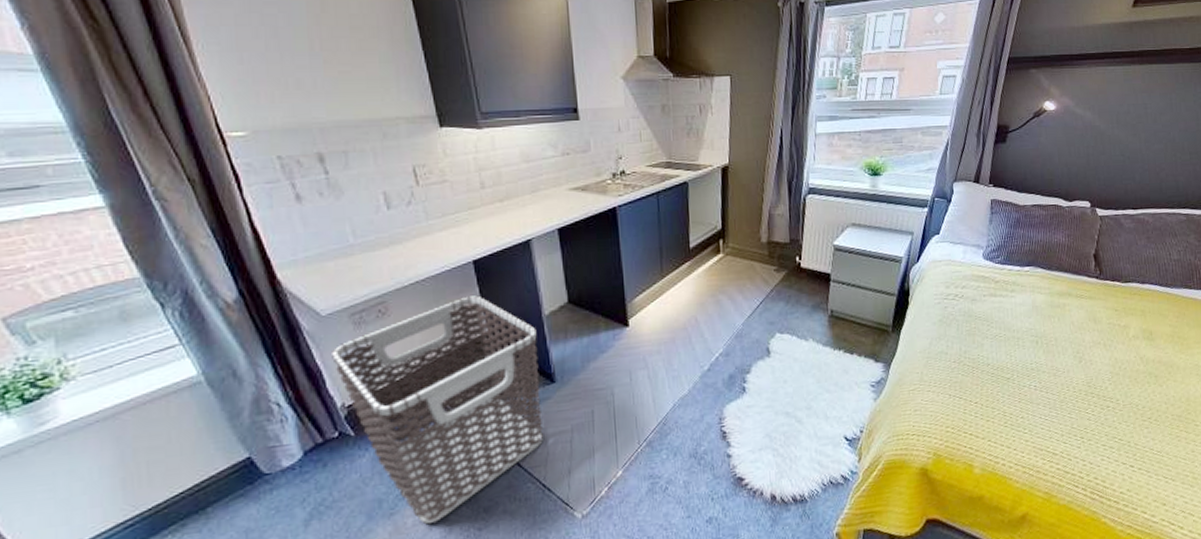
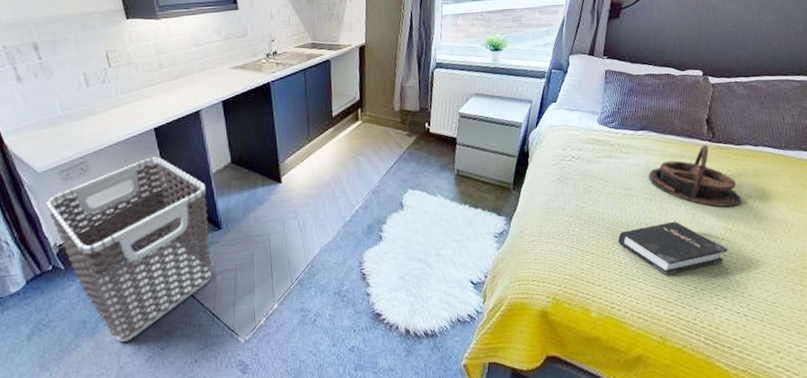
hardback book: none [1003,365,1115,426] -> present [618,221,728,276]
serving tray: none [1035,282,1129,350] -> present [648,144,742,207]

